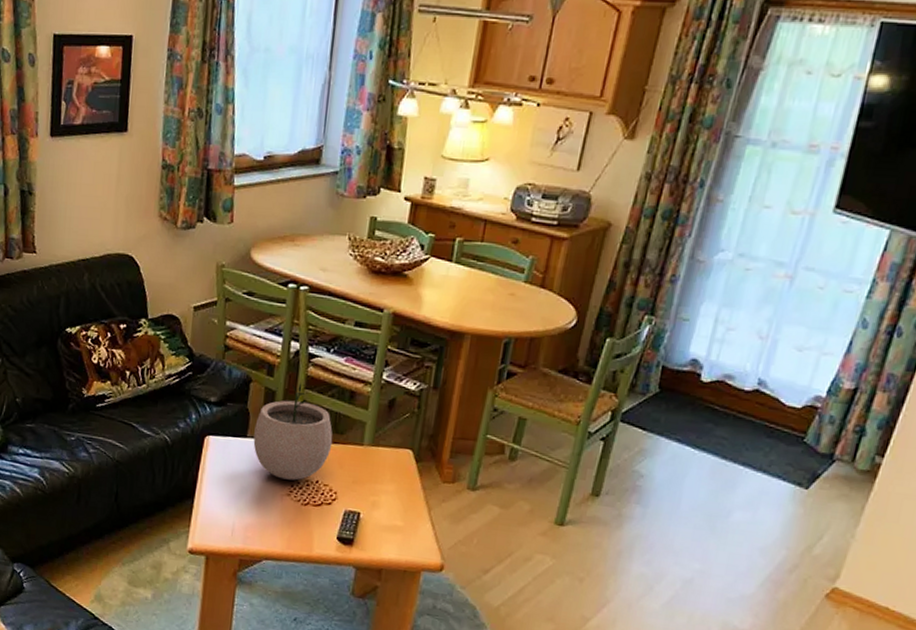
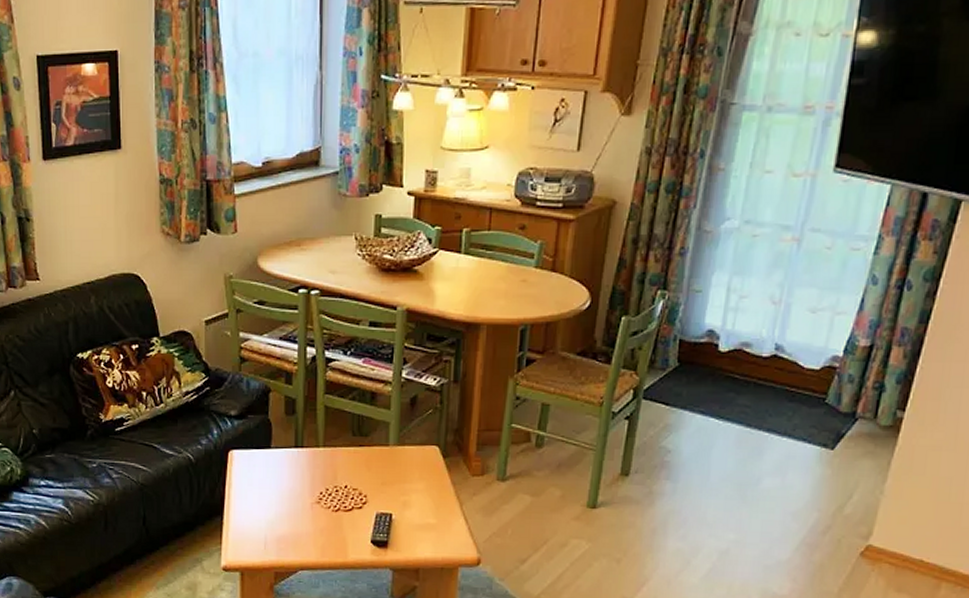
plant pot: present [253,383,333,481] -> none [278,388,358,488]

